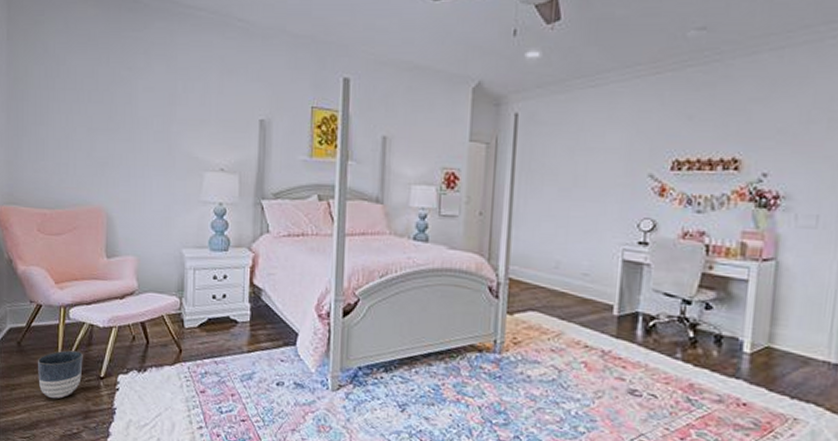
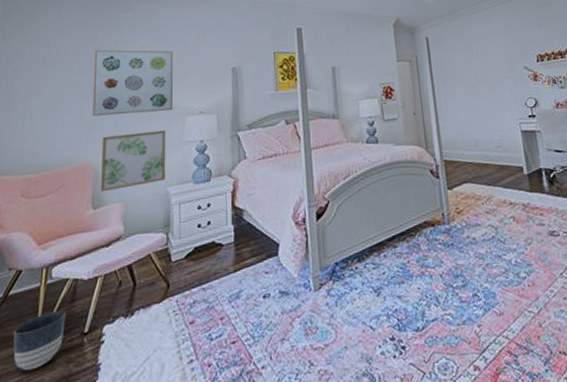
wall art: none [105,76,193,163] -> present [92,49,174,117]
wall art: none [115,180,182,242] -> present [101,130,166,192]

